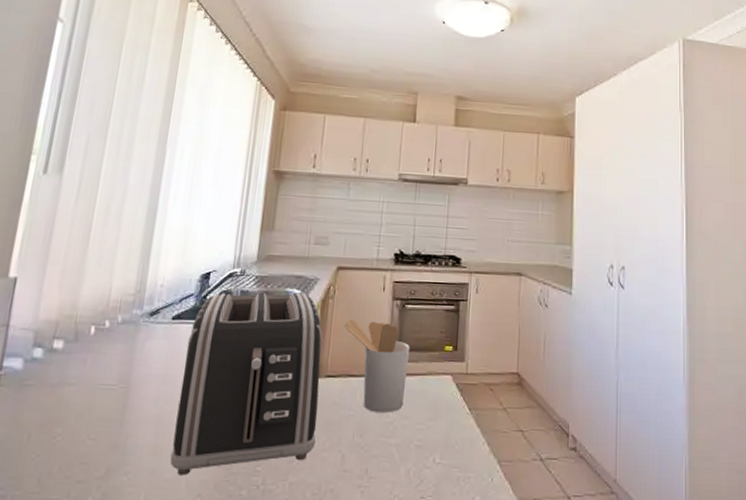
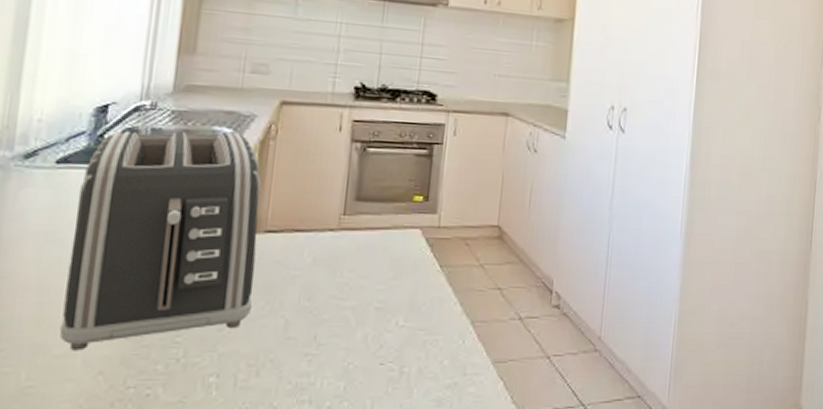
utensil holder: present [344,320,410,413] -> none [289,165,372,272]

